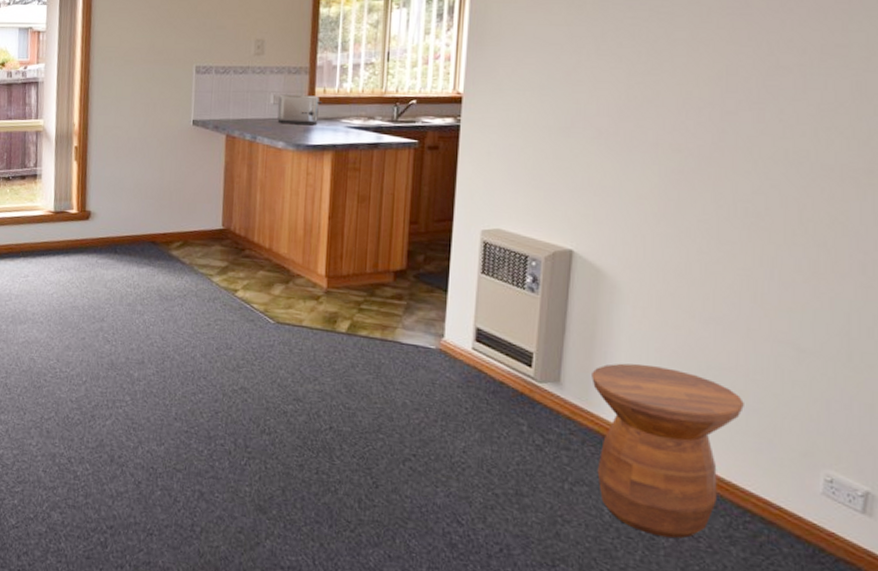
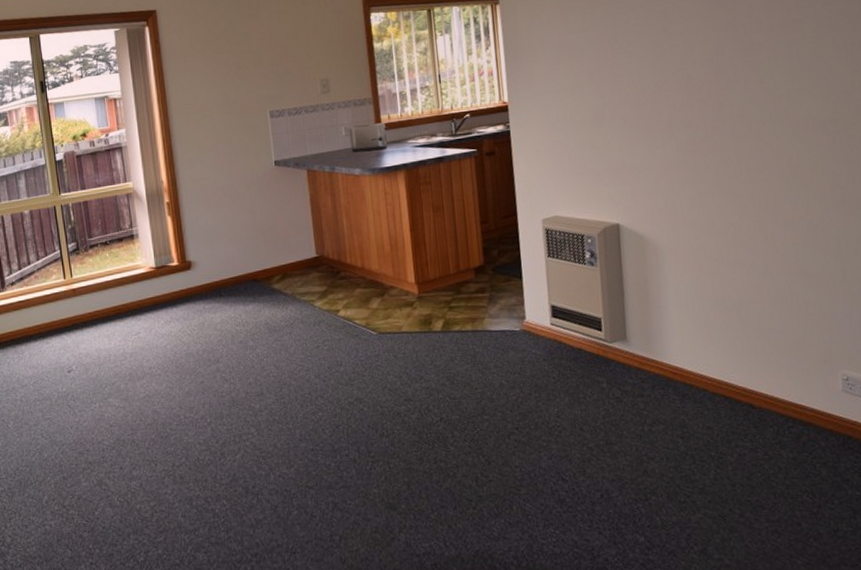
side table: present [592,363,744,539] -> none [651,310,773,455]

